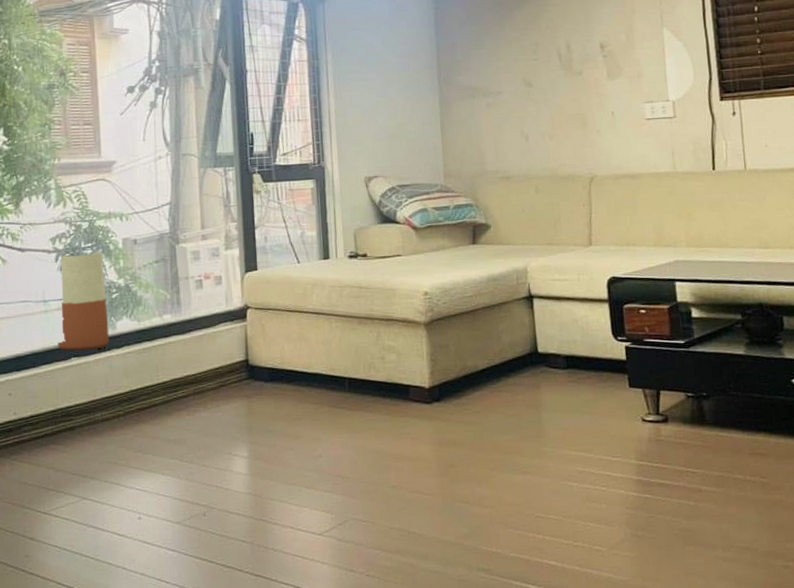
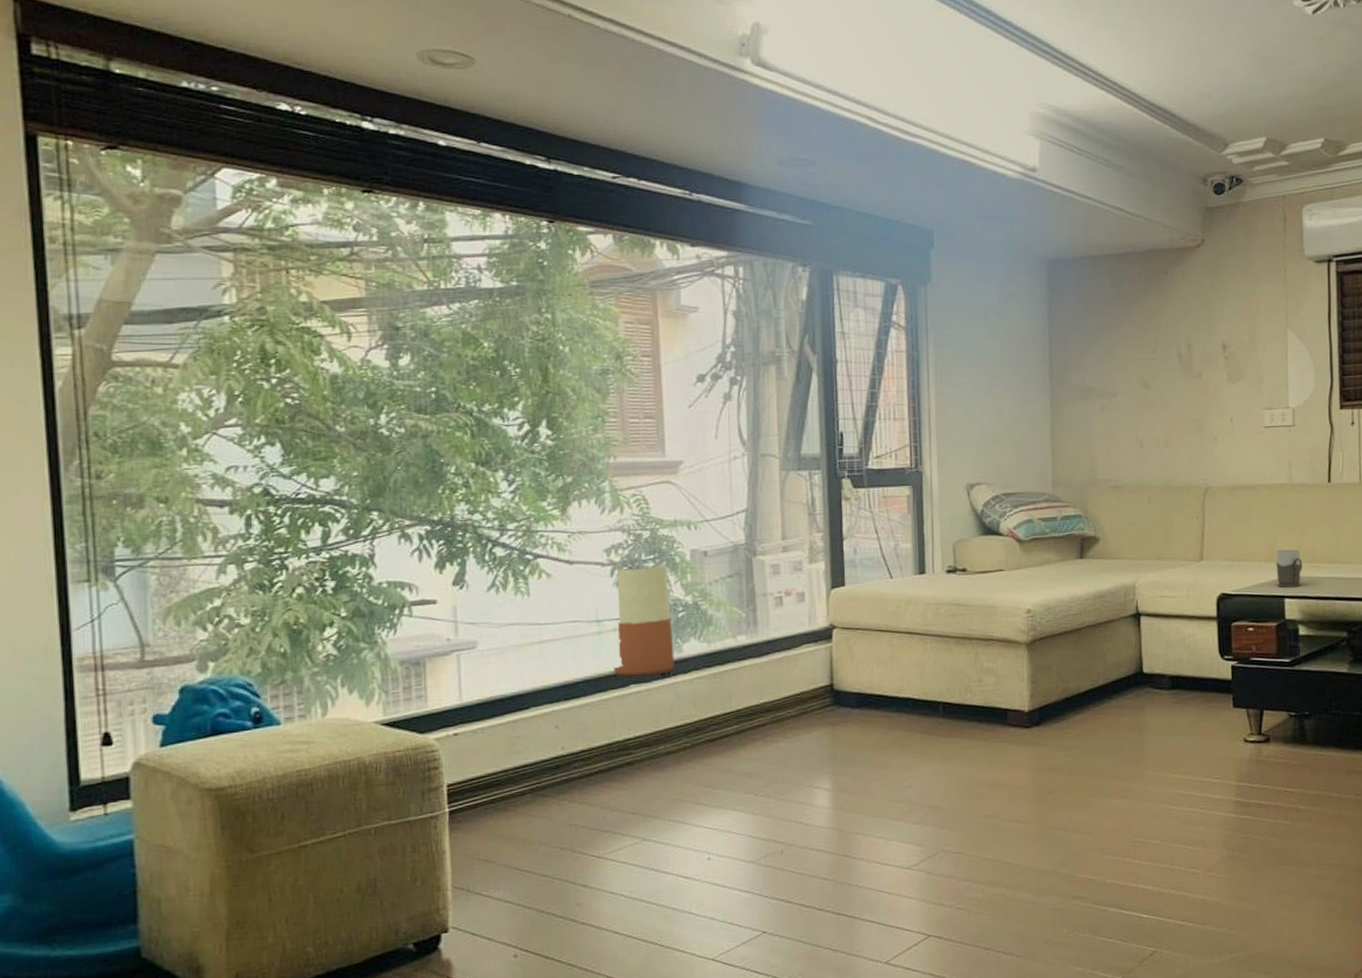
mug: none [664,234,692,271] -> present [1276,549,1303,587]

